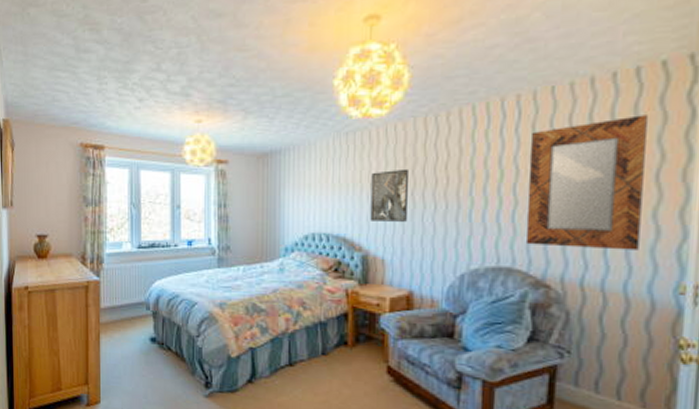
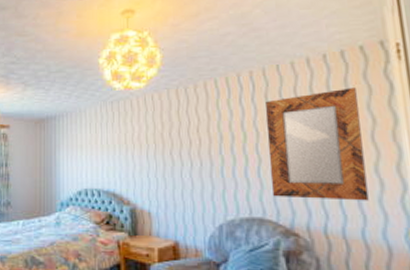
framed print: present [370,168,408,222] -> none [134,131,168,178]

